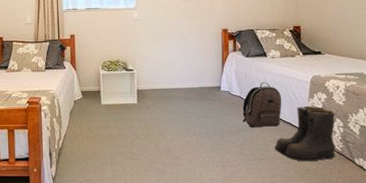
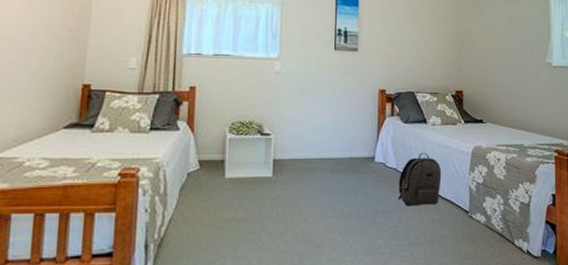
boots: present [275,105,335,162] -> none [432,180,496,246]

